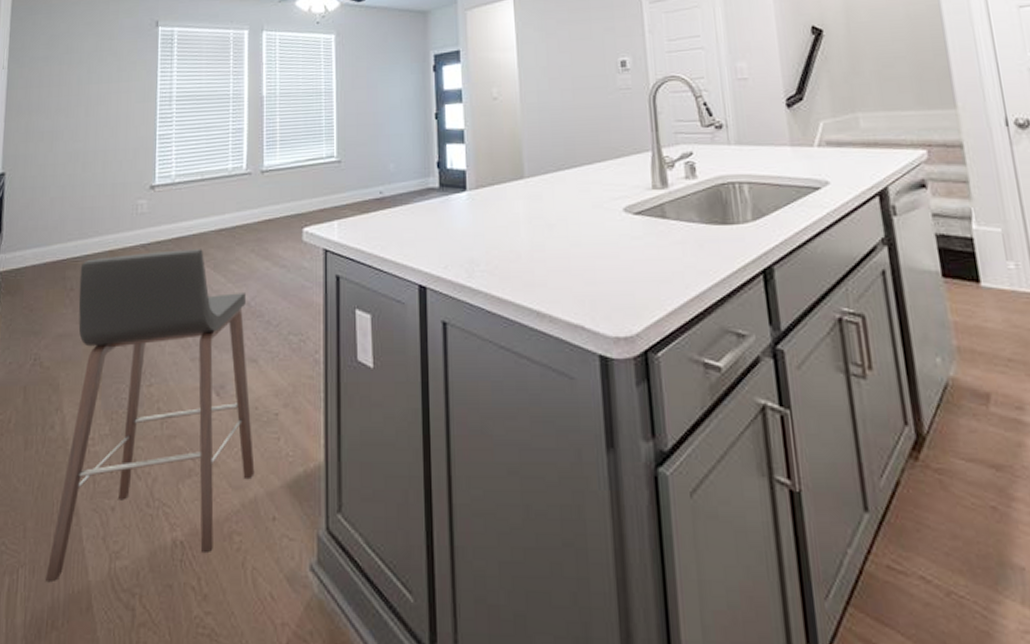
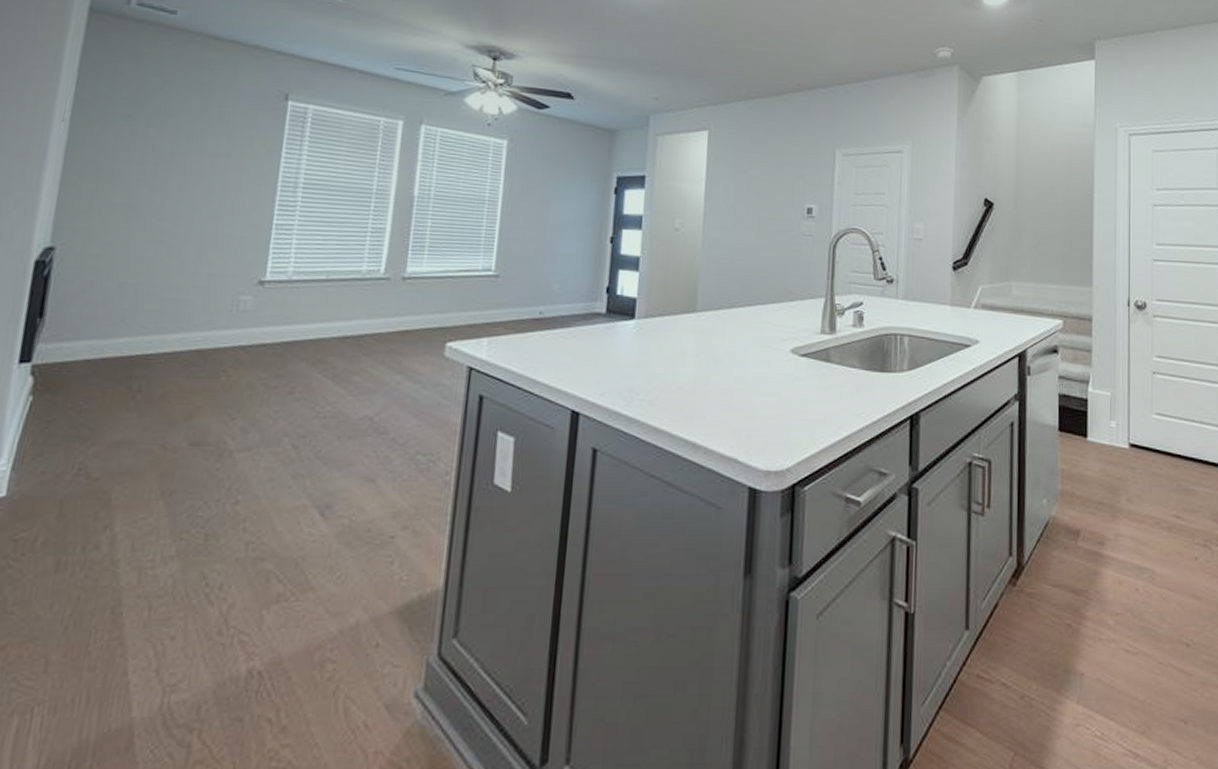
bar stool: present [46,249,255,583] -> none [71,355,369,722]

